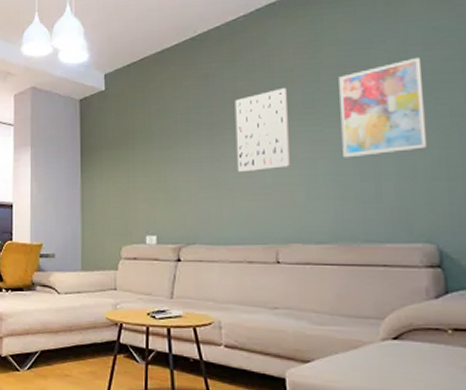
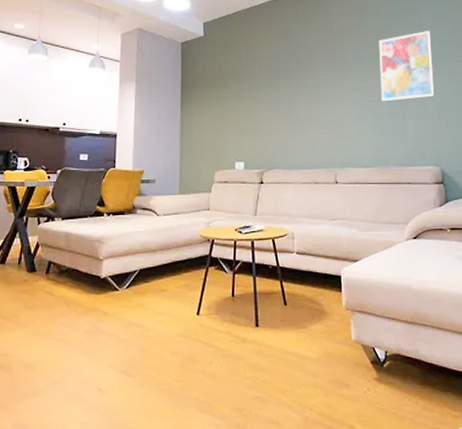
wall art: present [234,87,291,173] -> none [306,45,346,111]

